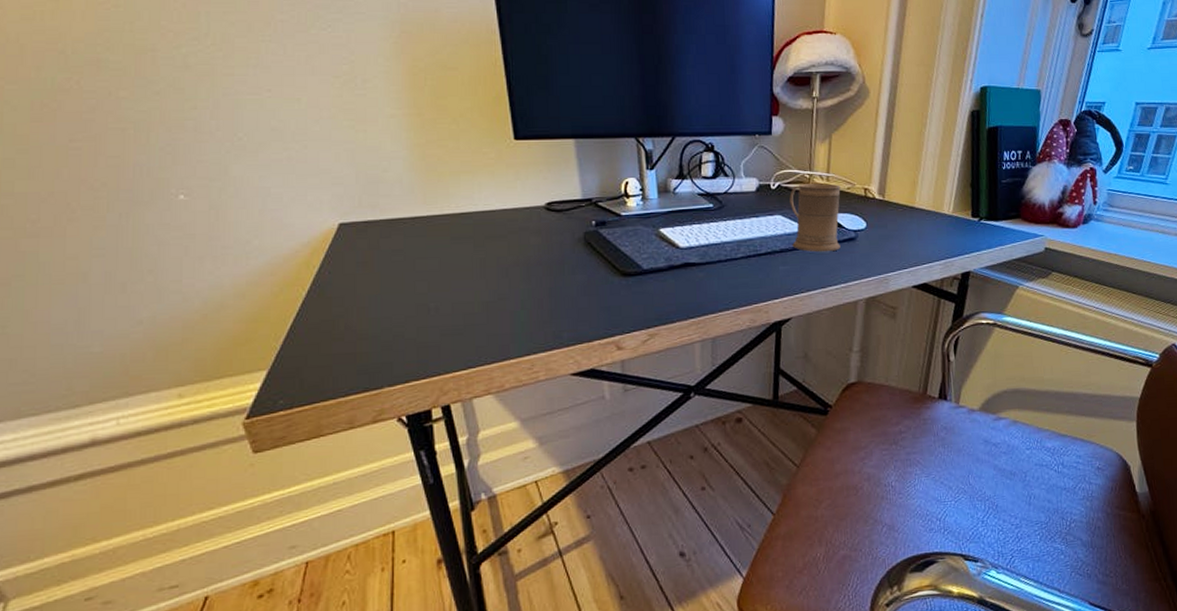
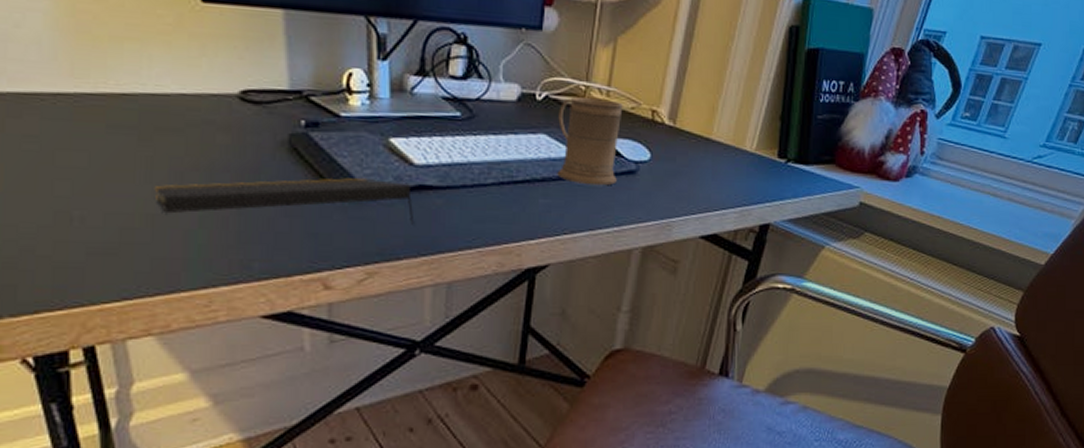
notepad: none [487,261,683,300] -> present [154,178,415,225]

